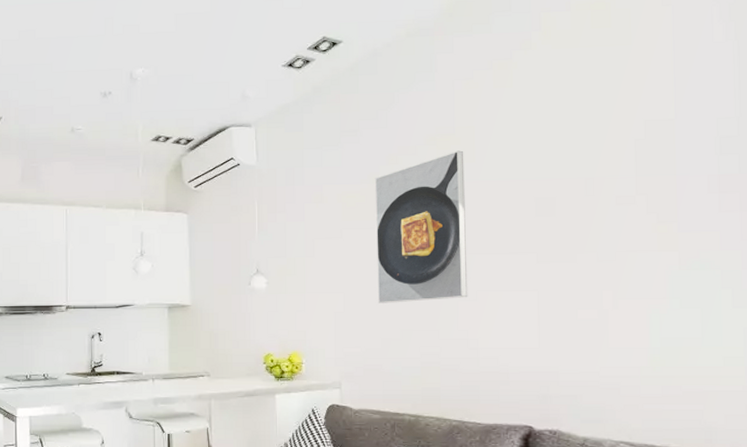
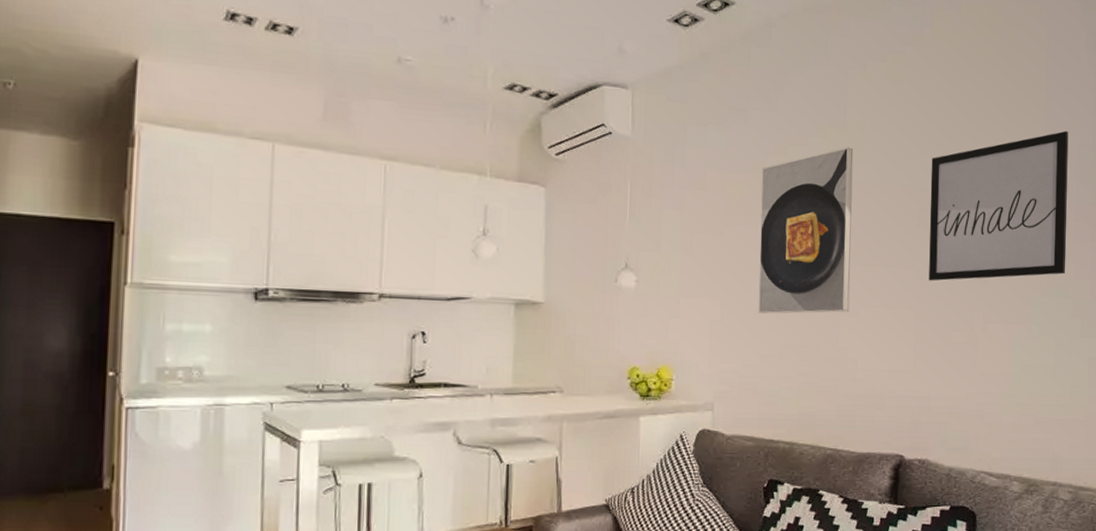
wall art: none [546,106,709,264] -> present [929,130,1069,282]

